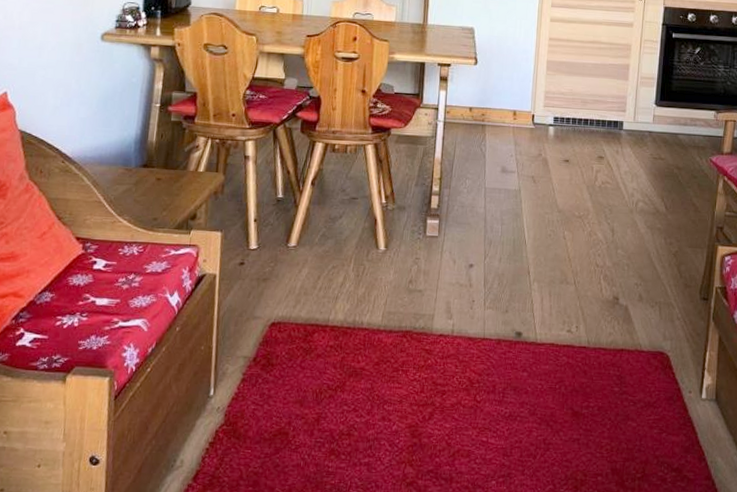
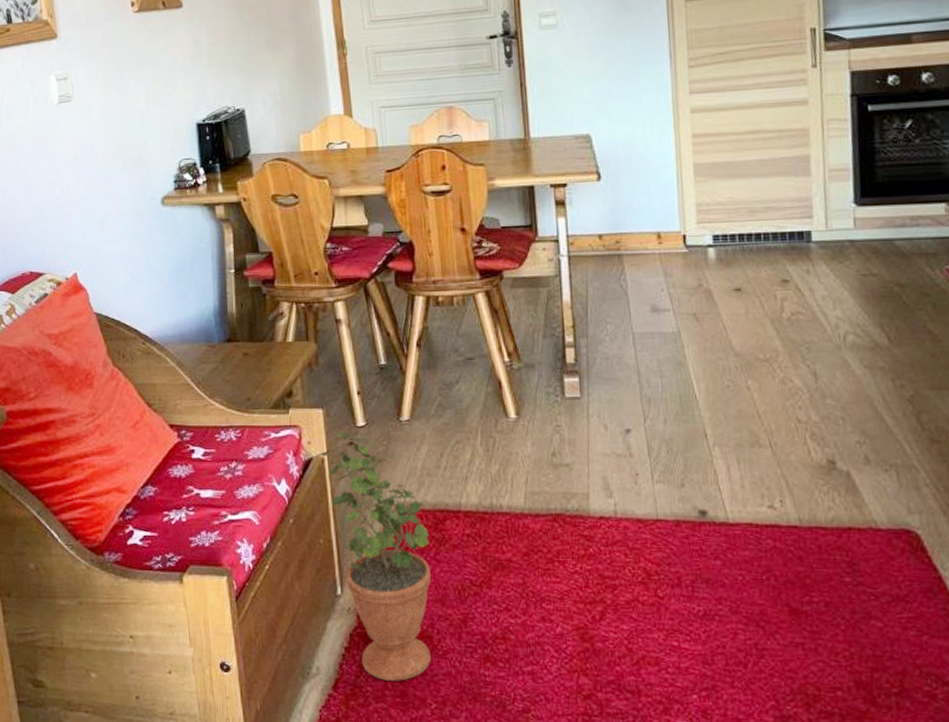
potted plant: none [209,252,298,472] -> present [316,430,431,681]

